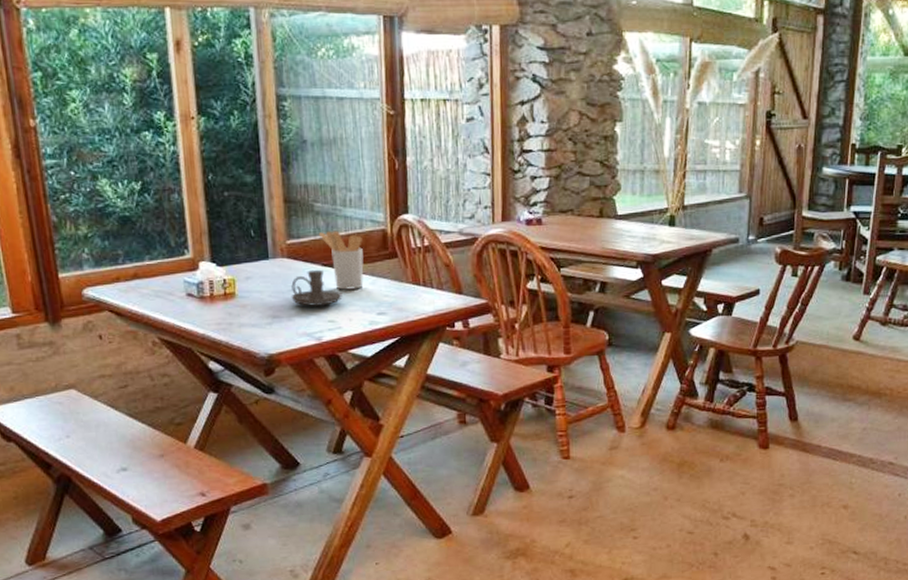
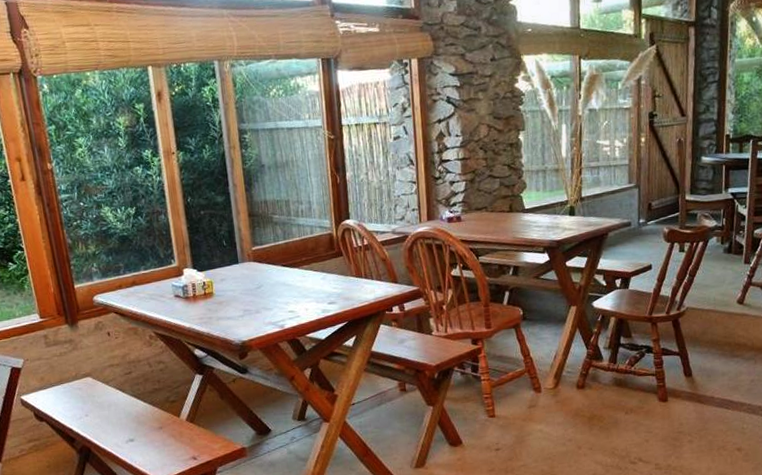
candle holder: present [291,269,343,307] -> none [257,269,300,301]
utensil holder: present [318,230,364,290] -> none [277,237,316,285]

